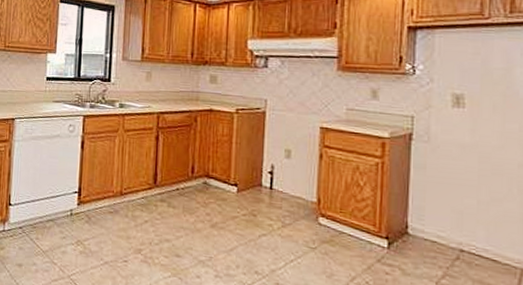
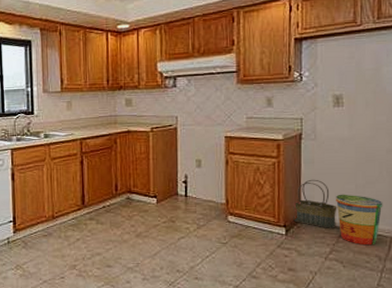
basket: none [398,187,453,249] -> present [293,179,337,228]
trash can: none [452,209,513,276] -> present [336,194,383,246]

